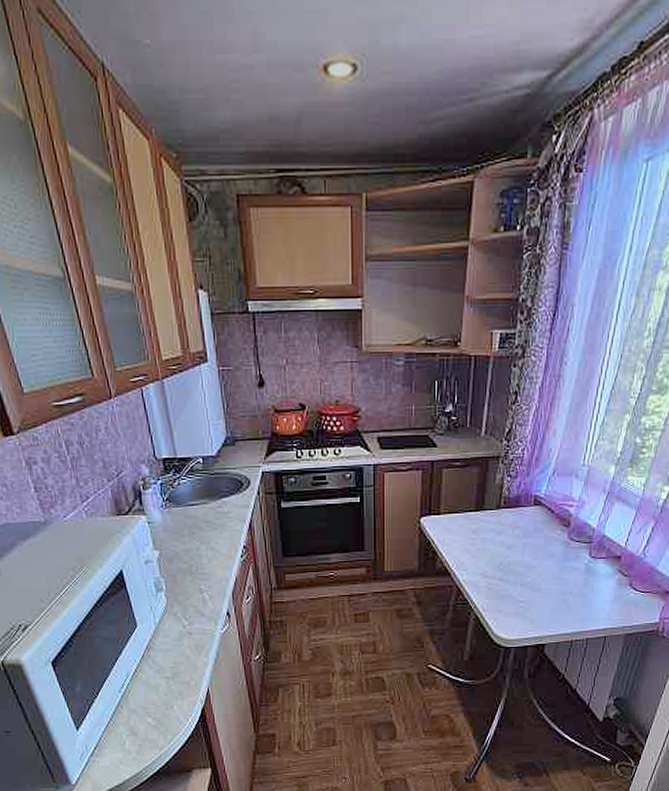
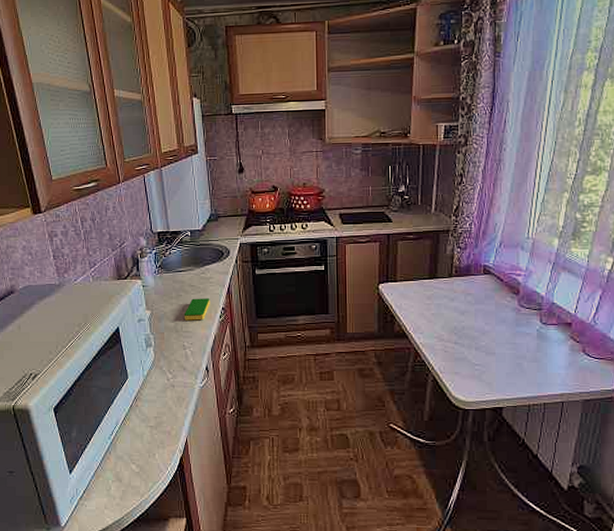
dish sponge: none [198,535,229,561] -> present [184,298,210,321]

